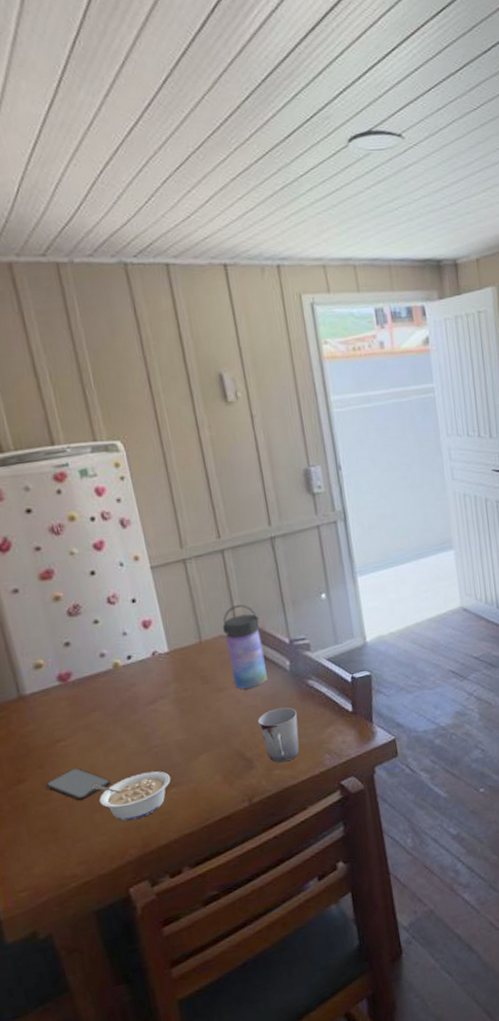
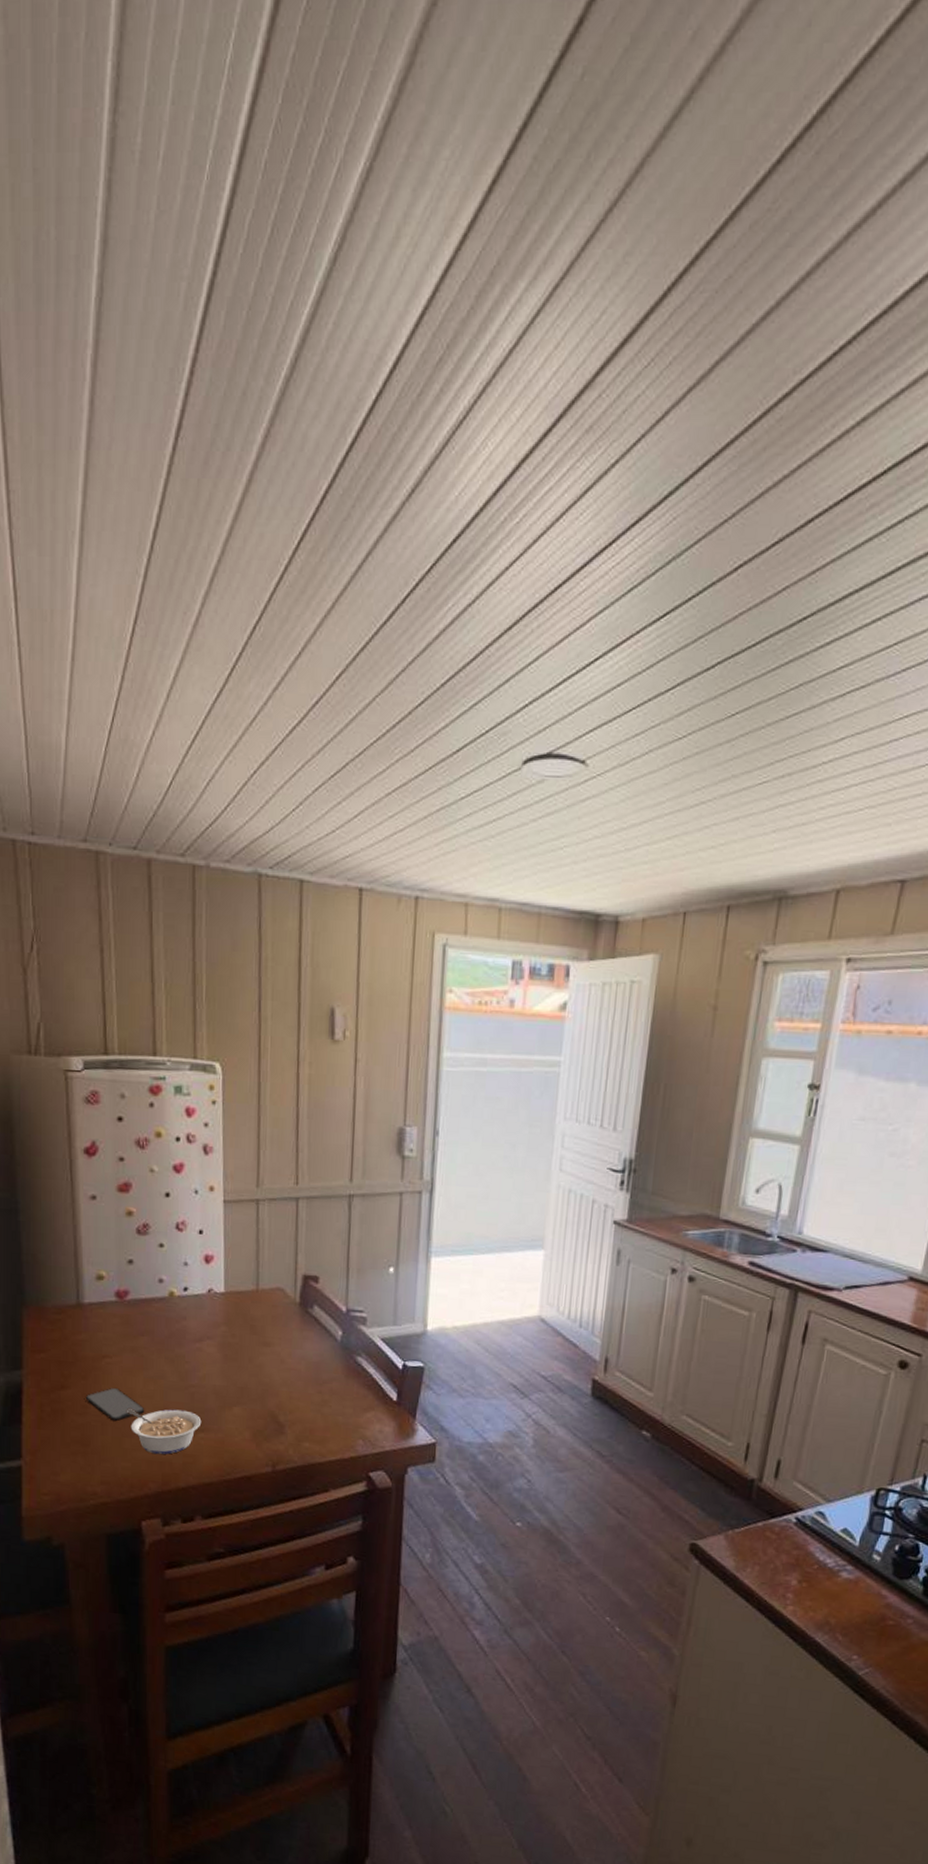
water bottle: present [222,604,268,690] -> none [281,1259,319,1351]
cup: present [258,707,300,763] -> none [298,1378,339,1437]

